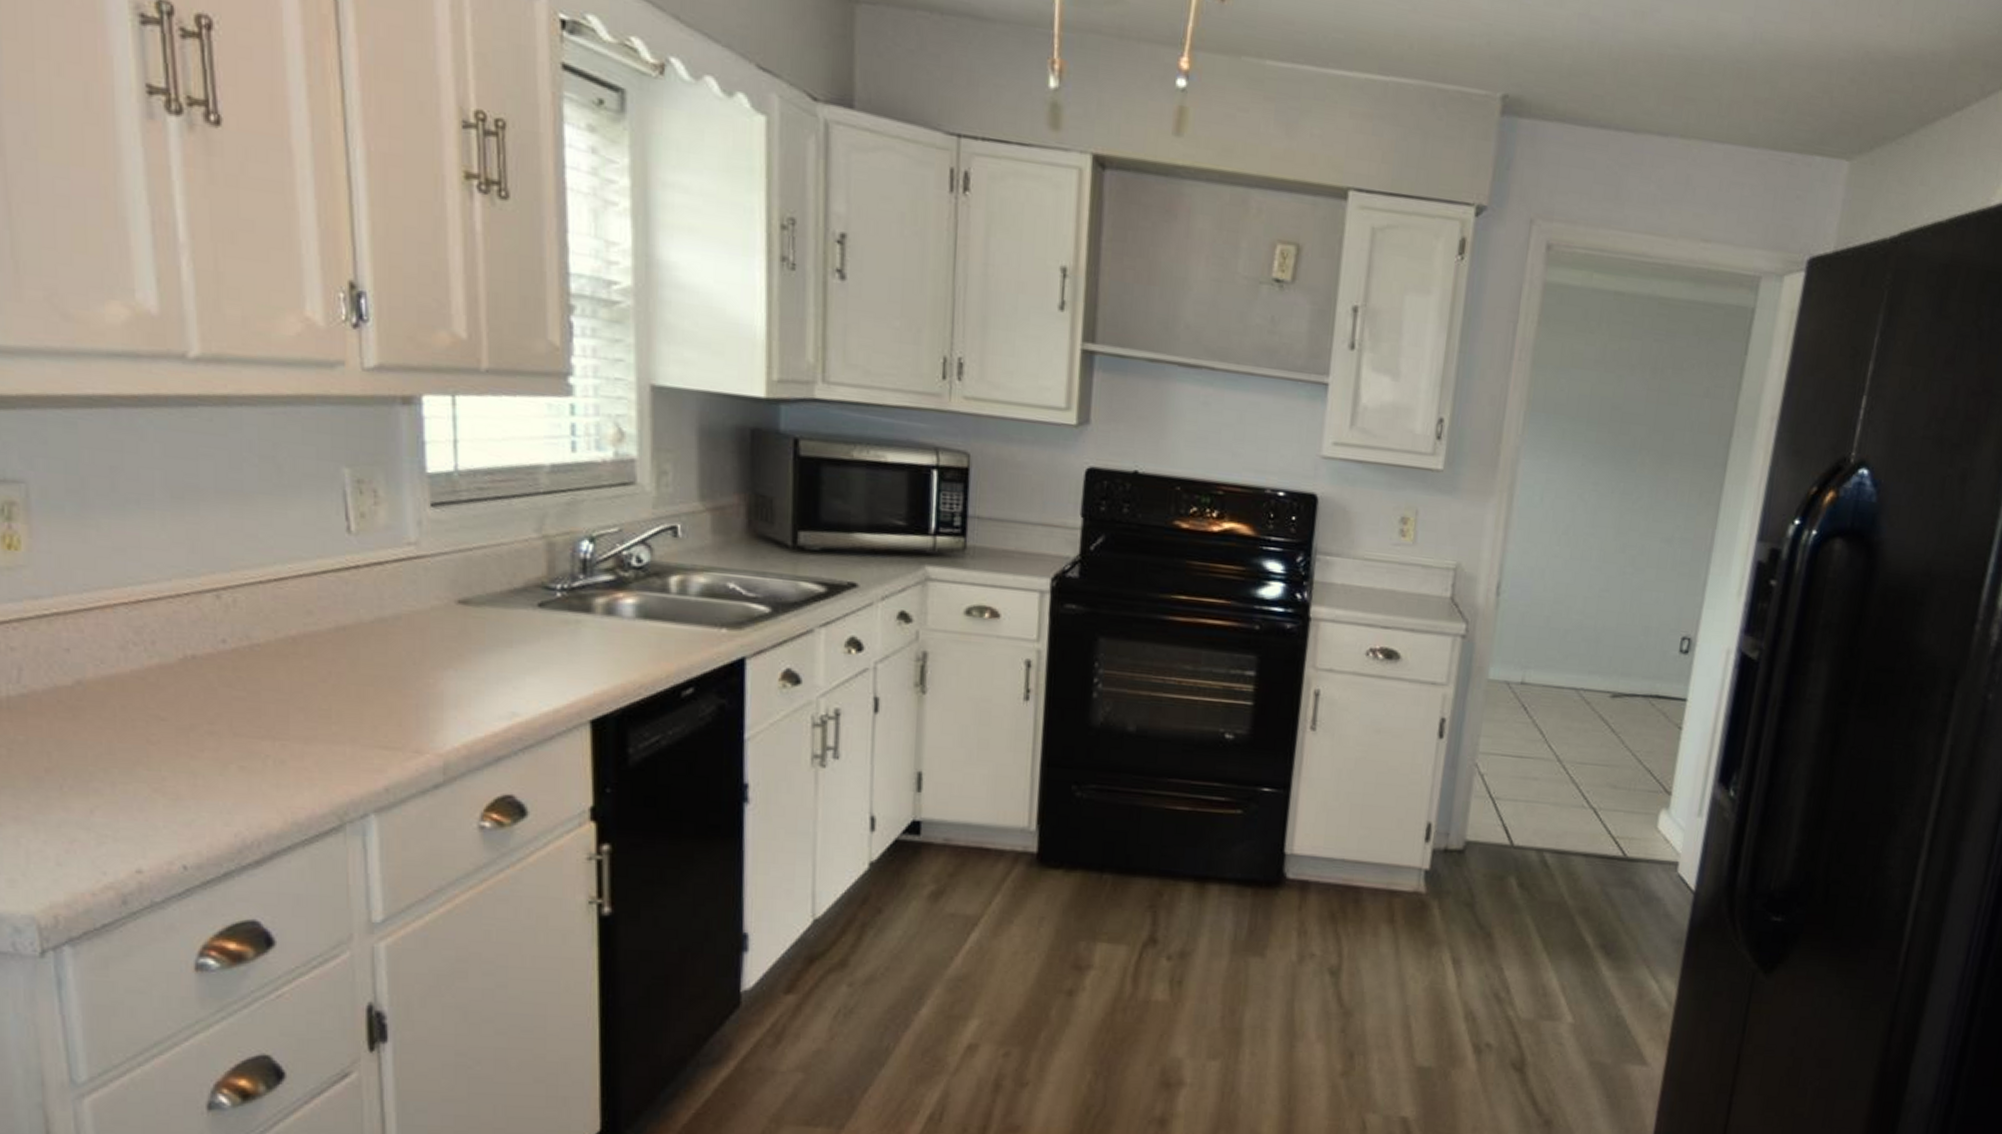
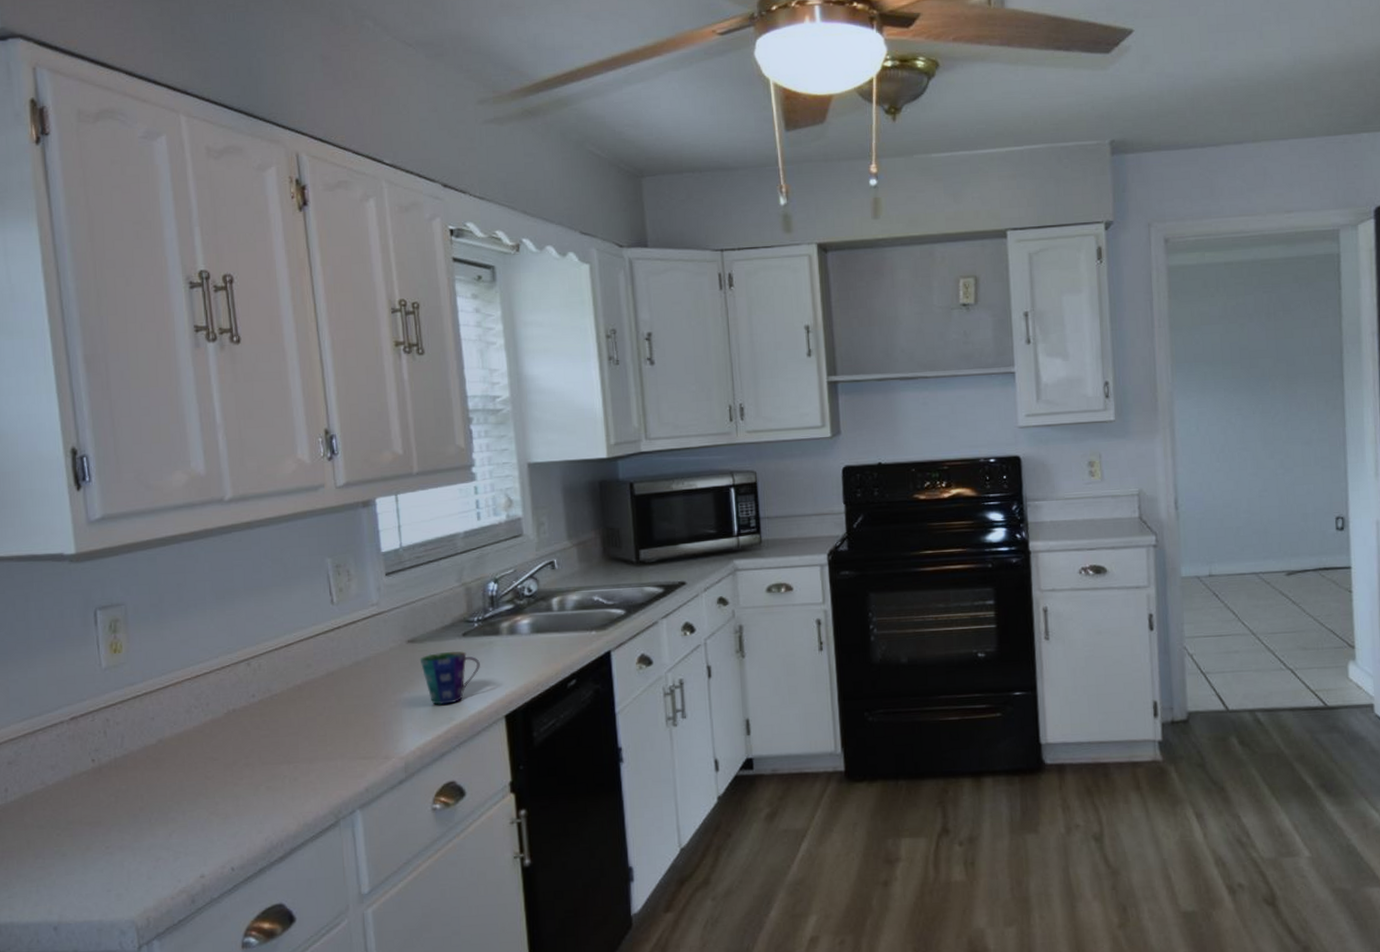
cup: none [473,623,561,694] -> present [419,651,480,705]

